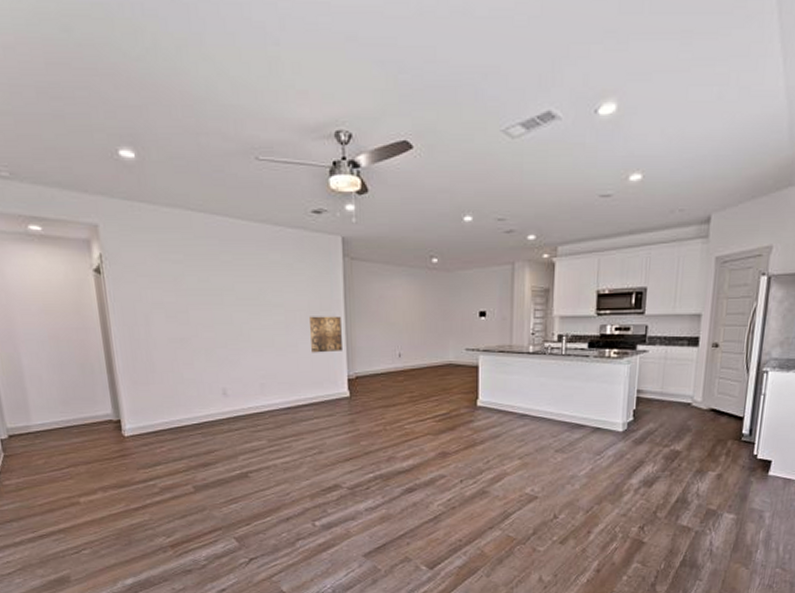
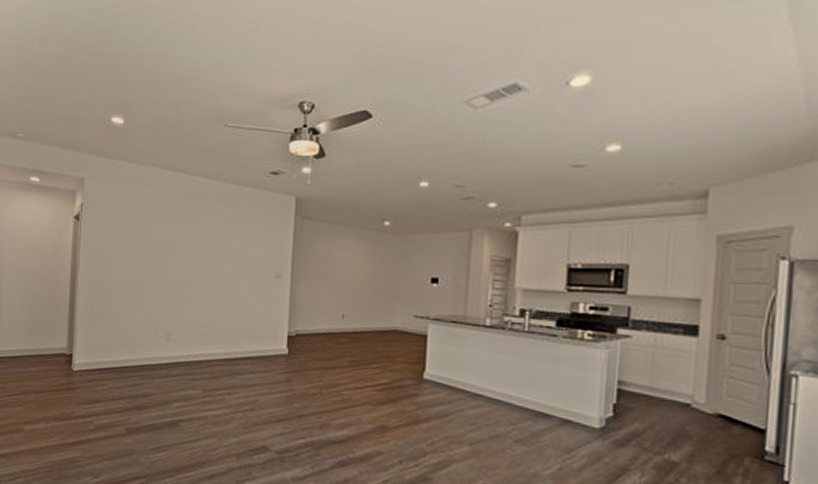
wall art: present [310,316,342,353] -> none [255,270,287,308]

